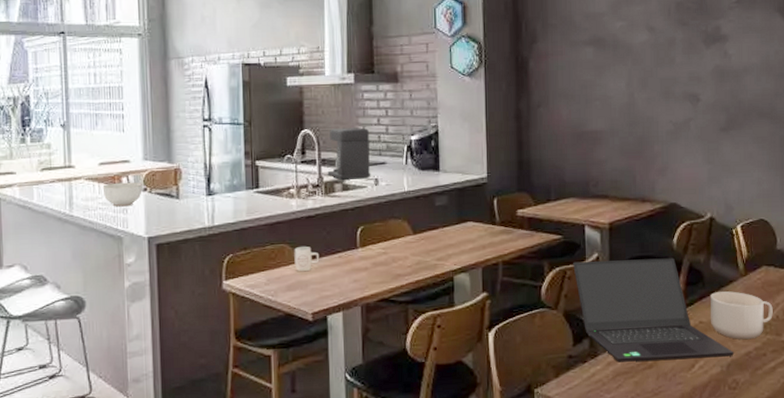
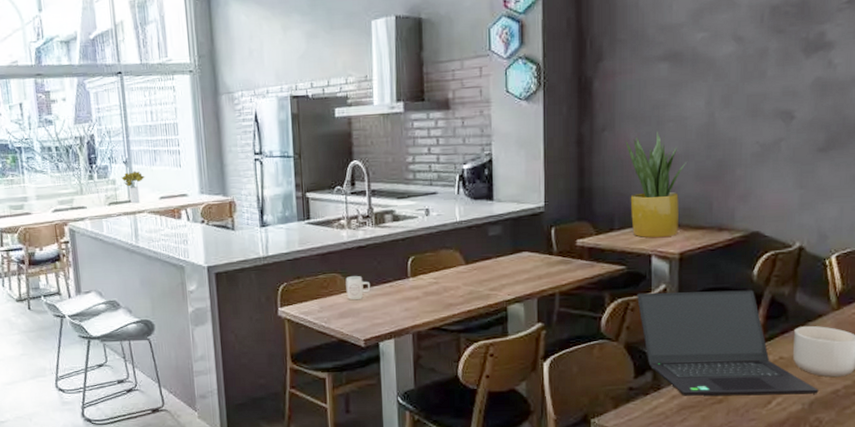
flower bouquet: none [57,135,84,170] -> present [121,171,145,204]
bowl: present [102,182,142,207] -> none [164,214,200,238]
coffee maker: present [327,127,371,180] -> none [377,157,422,211]
planter: none [558,109,613,209] -> present [625,131,688,238]

